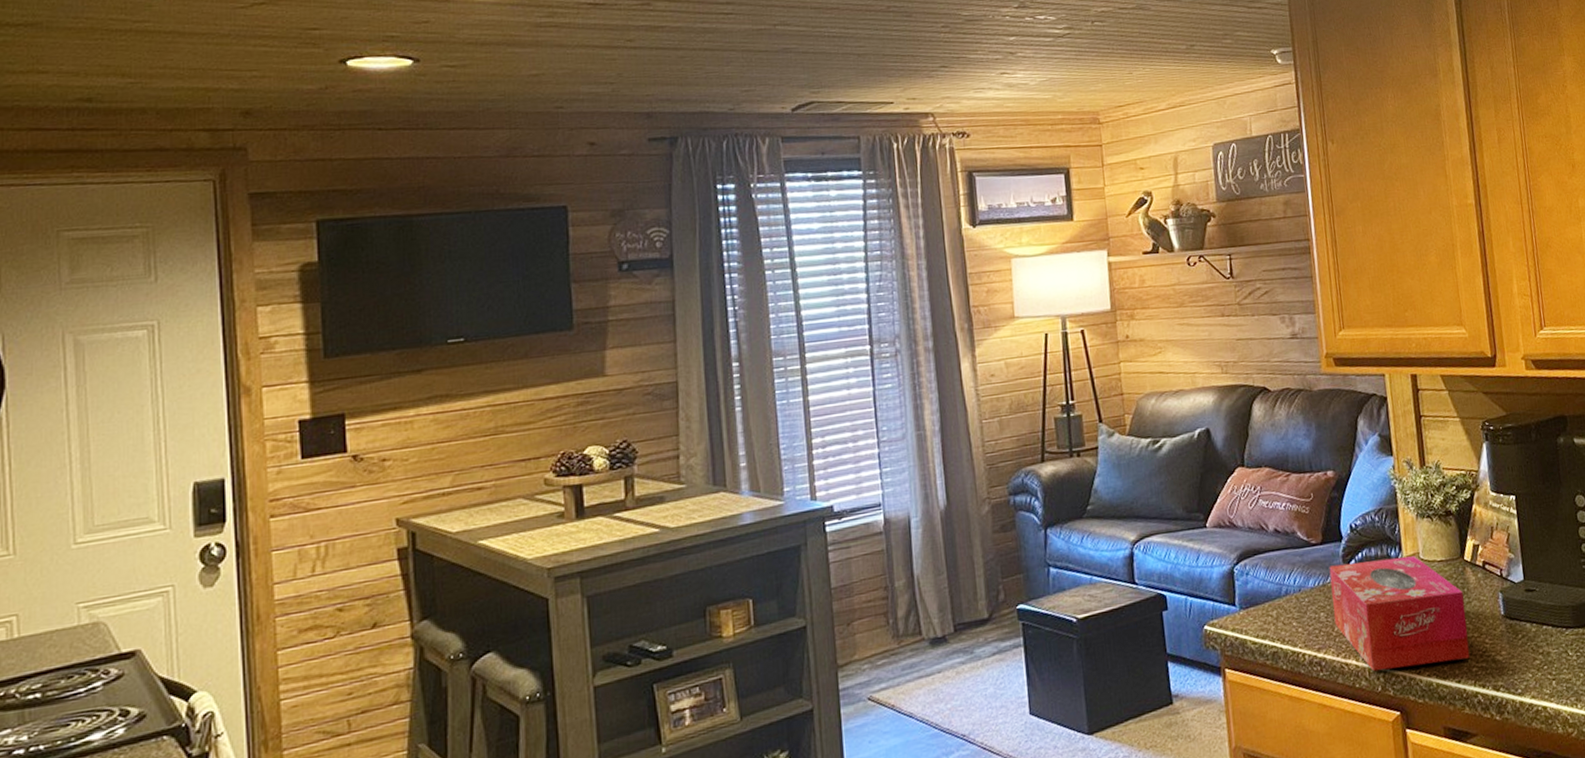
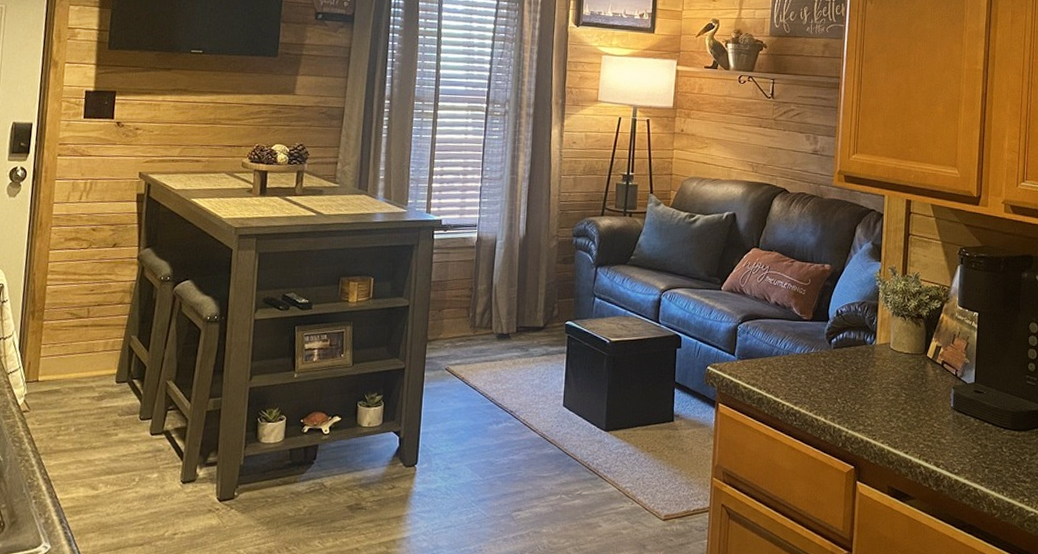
tissue box: present [1329,556,1470,672] -> none [812,340,922,436]

